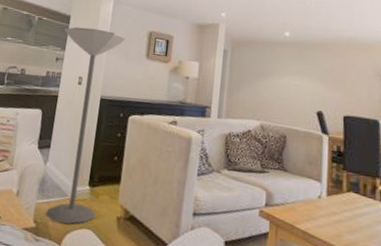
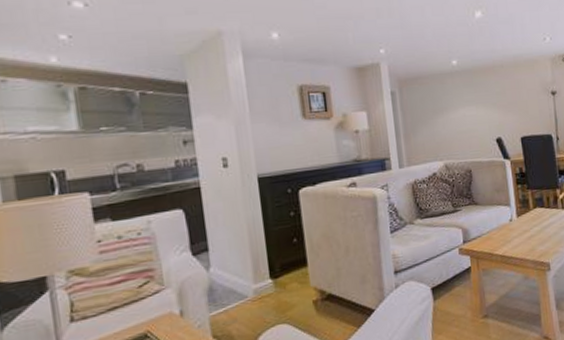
floor lamp: present [45,27,126,224] -> none [184,93,287,329]

